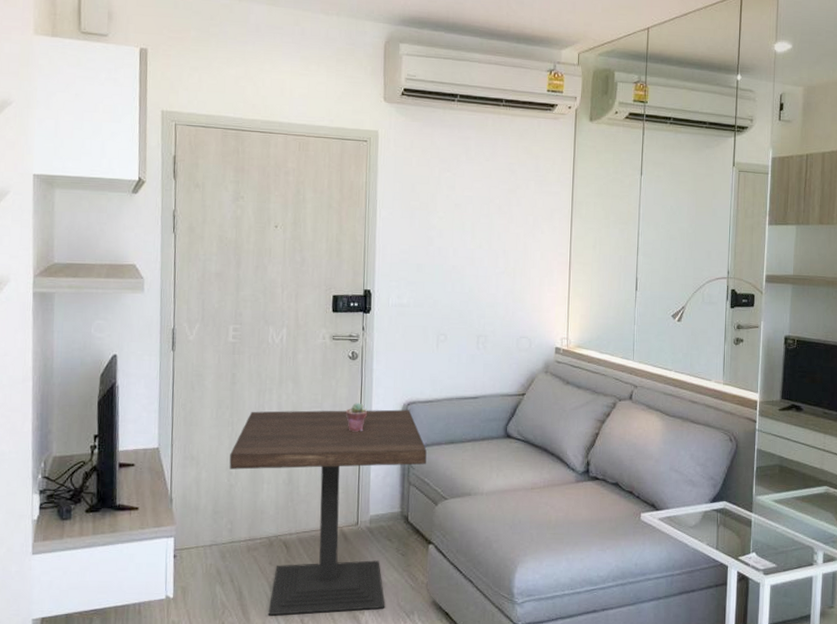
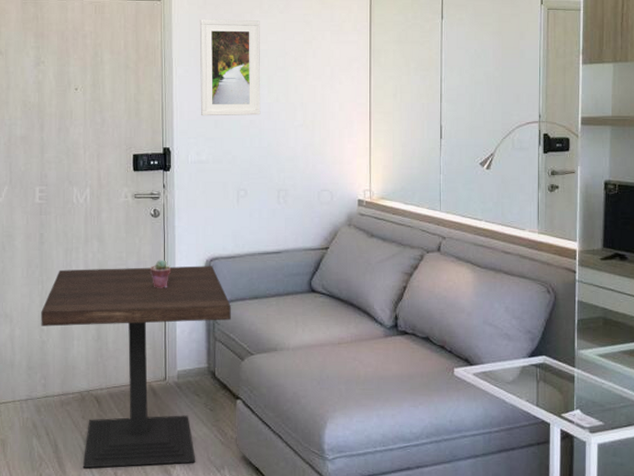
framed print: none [403,162,466,261] -> present [199,19,261,116]

